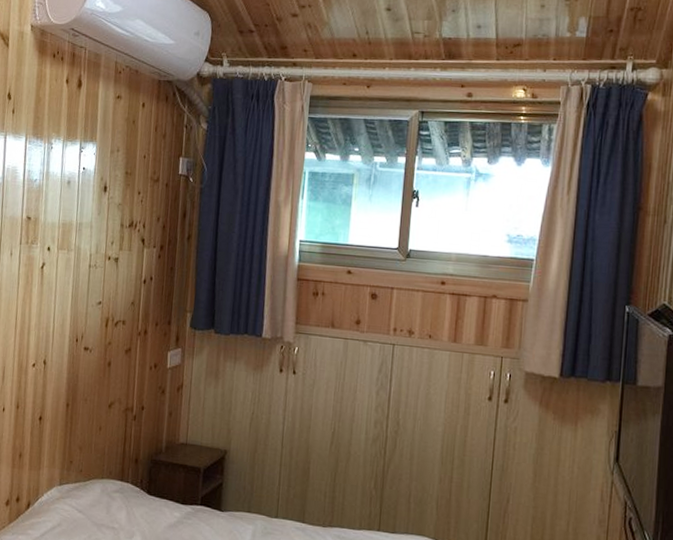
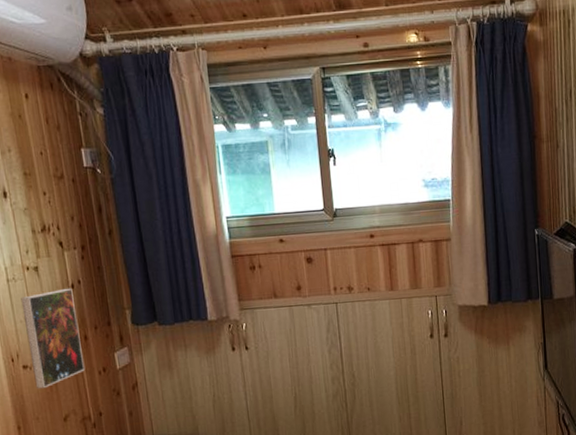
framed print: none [91,282,144,373] -> present [21,288,85,389]

